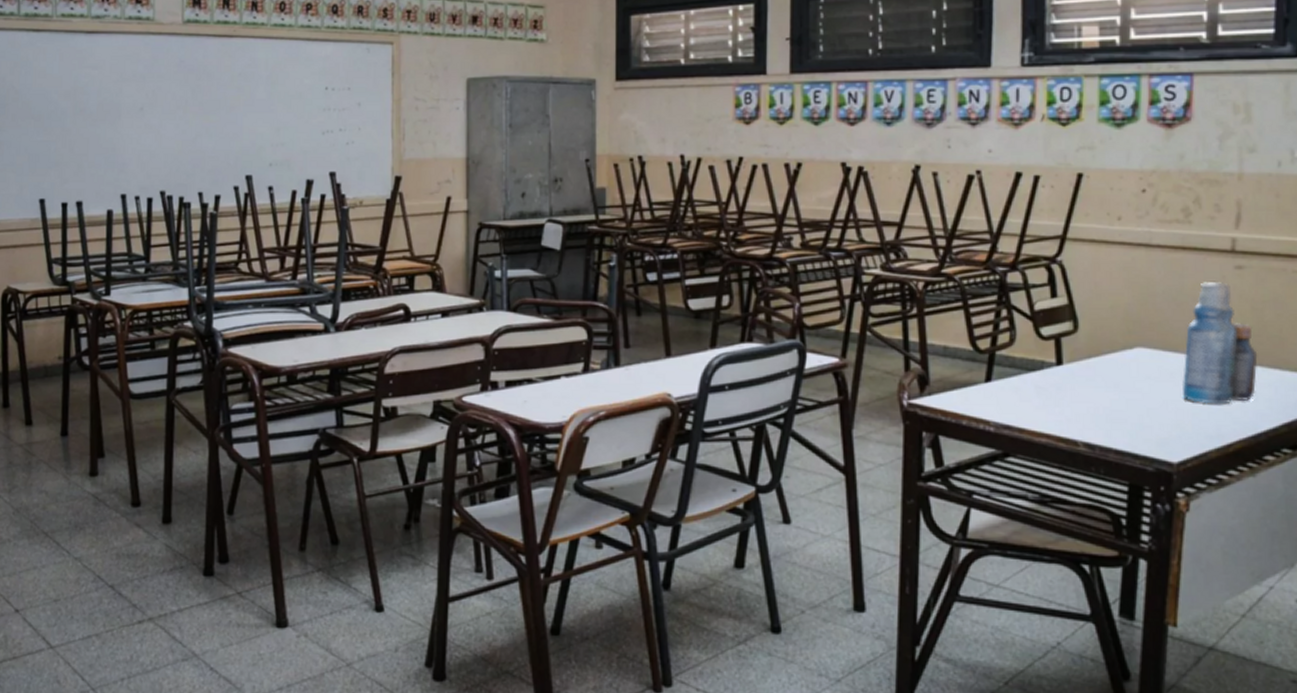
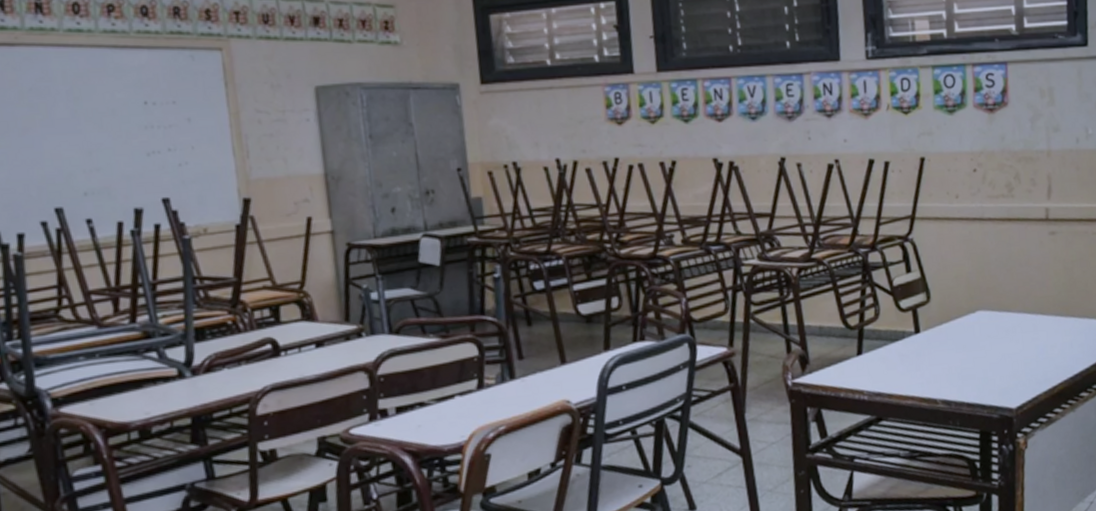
bottle: present [1182,281,1258,404] -> none [1015,246,1071,355]

